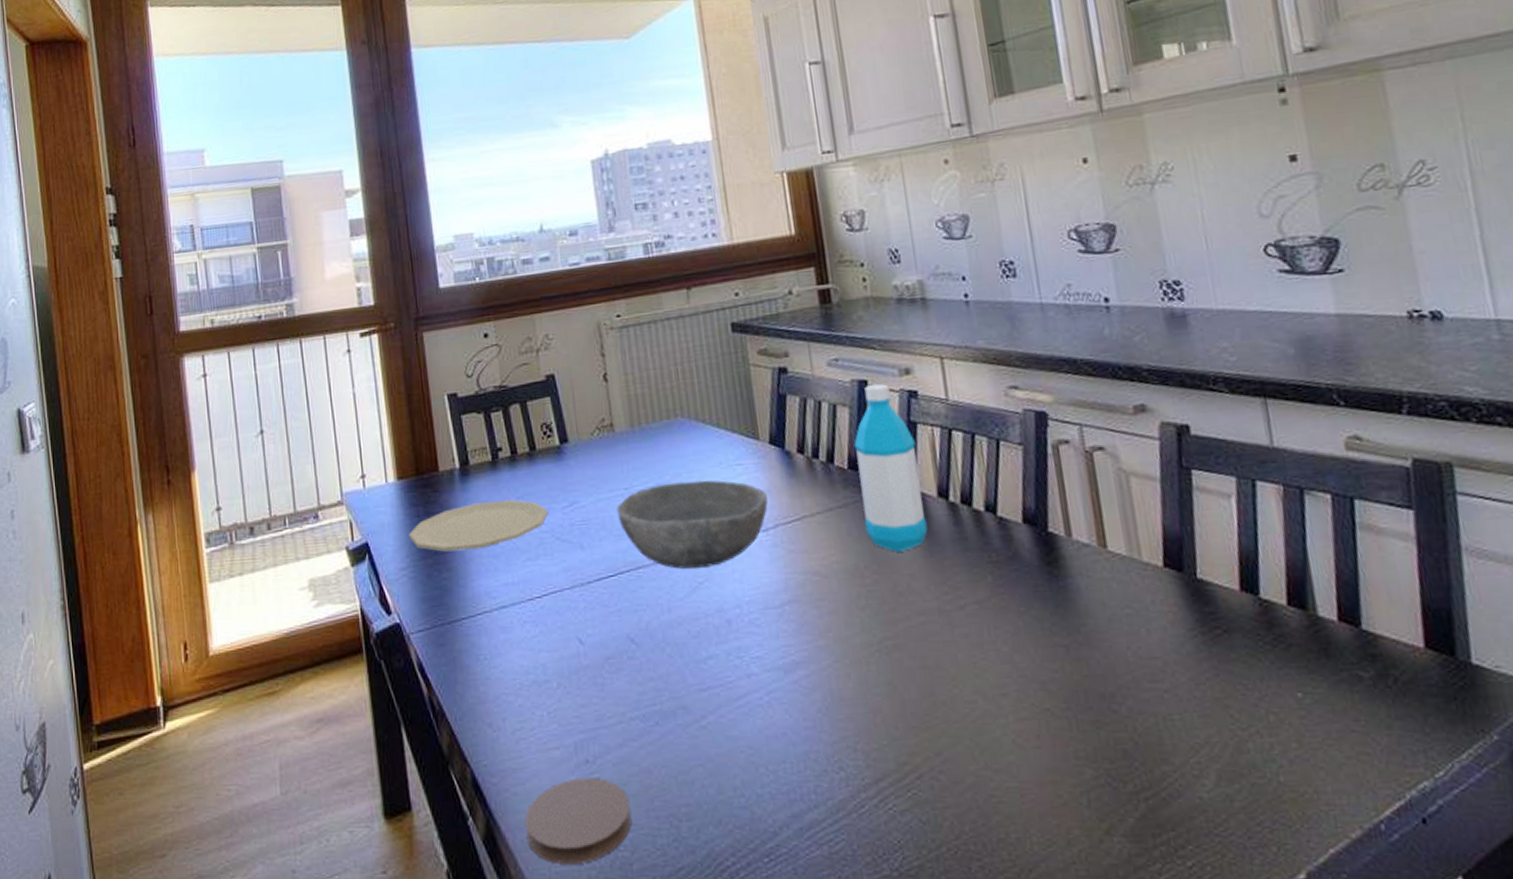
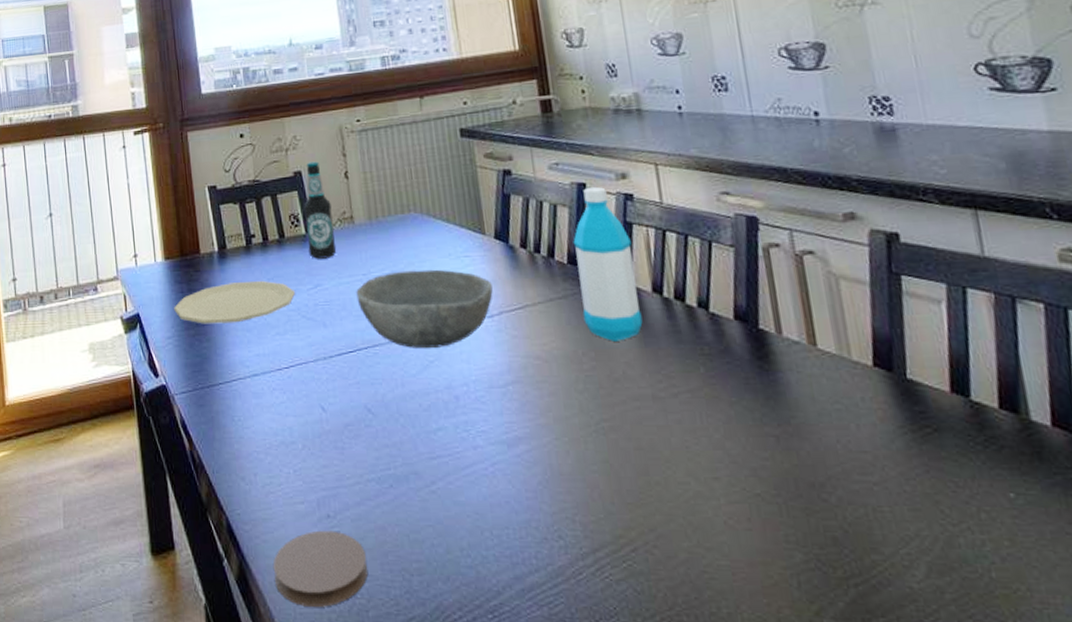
bottle: none [558,363,595,473] -> present [304,161,337,259]

